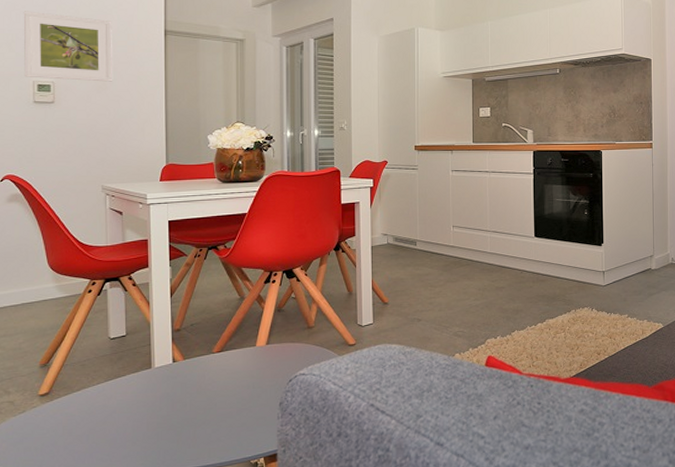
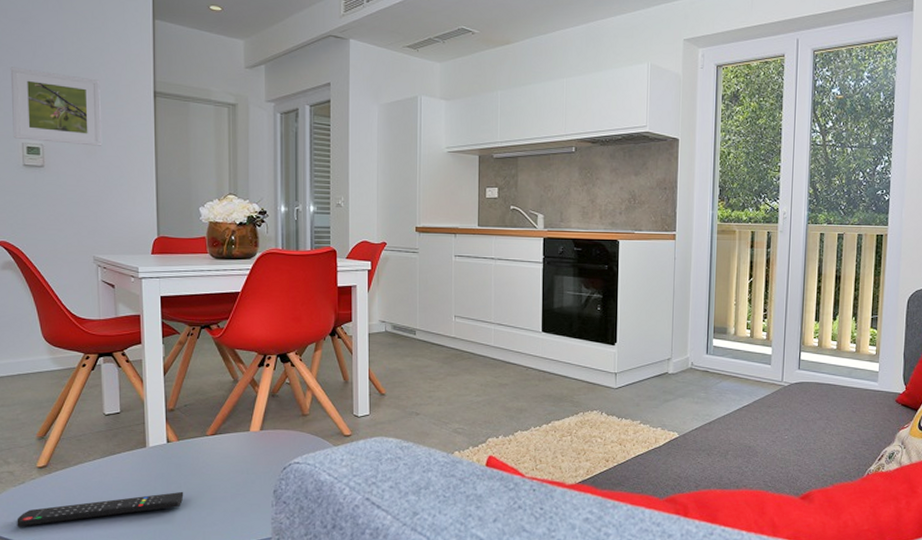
remote control: none [16,409,189,457] -> present [17,491,184,527]

